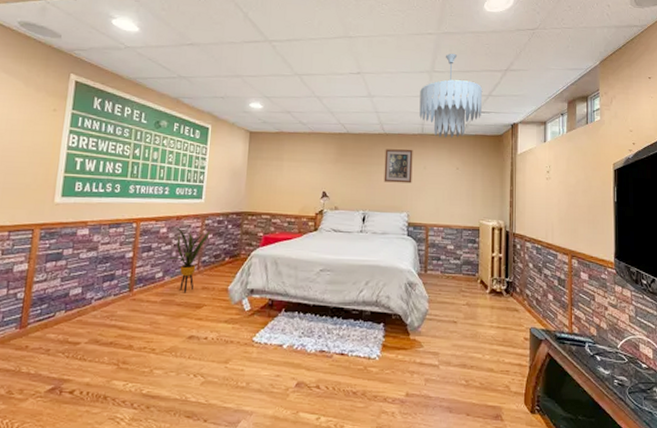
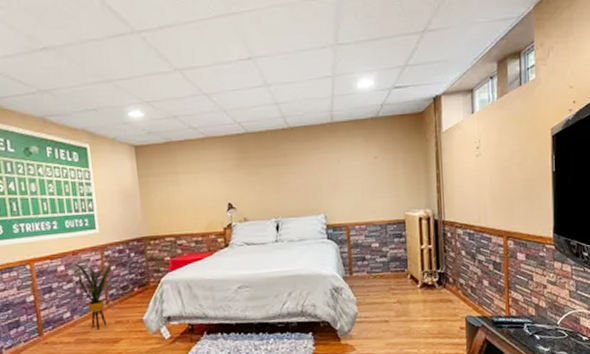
wall art: present [384,149,413,184] -> none [291,142,326,184]
ceiling light fixture: present [419,53,483,139] -> none [324,18,398,125]

